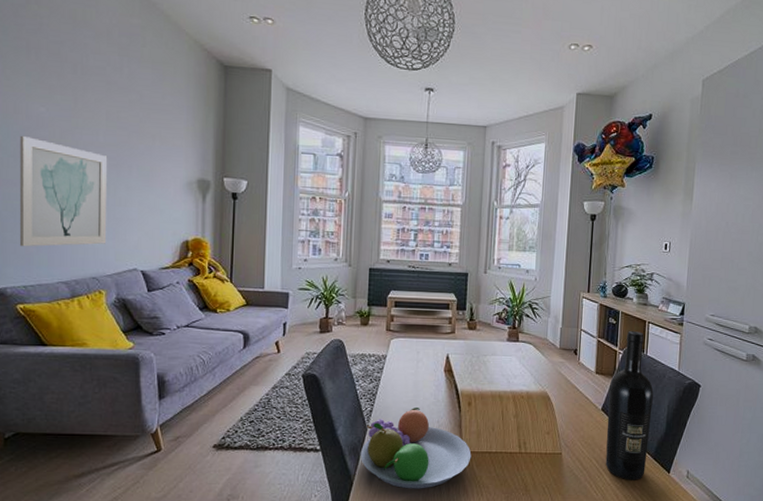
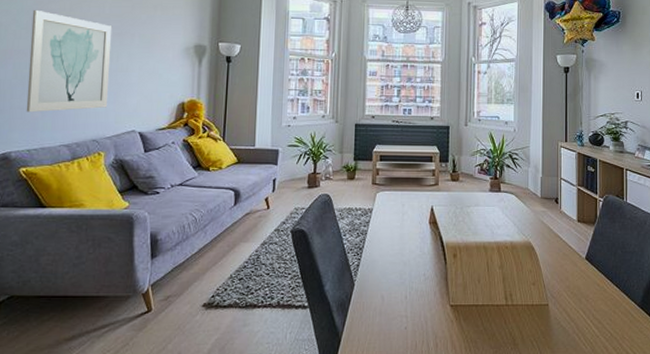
fruit bowl: present [360,408,472,489] -> none [347,261,458,346]
wine bottle: present [605,331,654,480] -> none [592,179,636,331]

